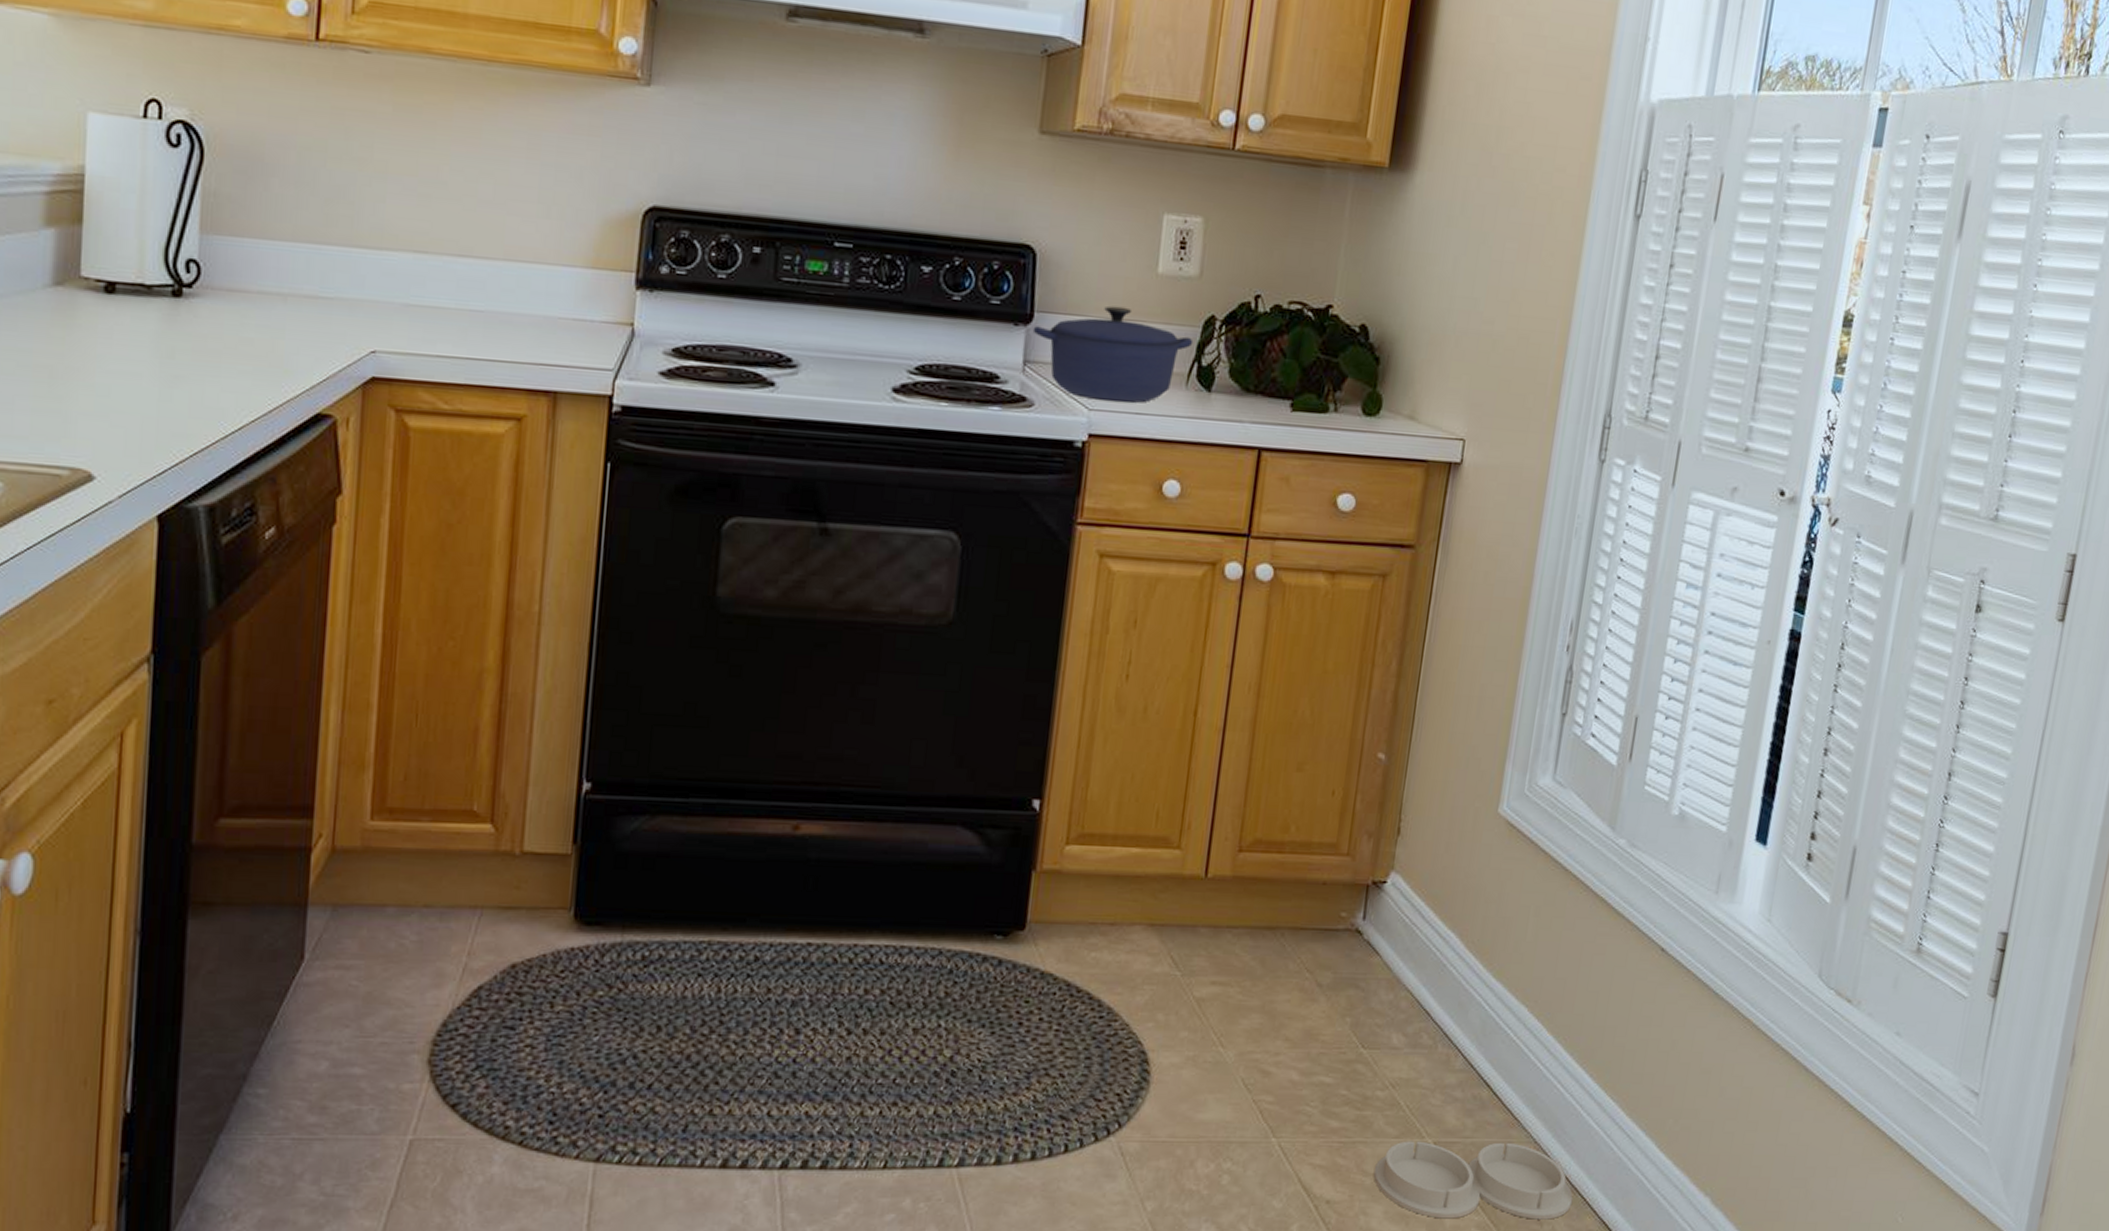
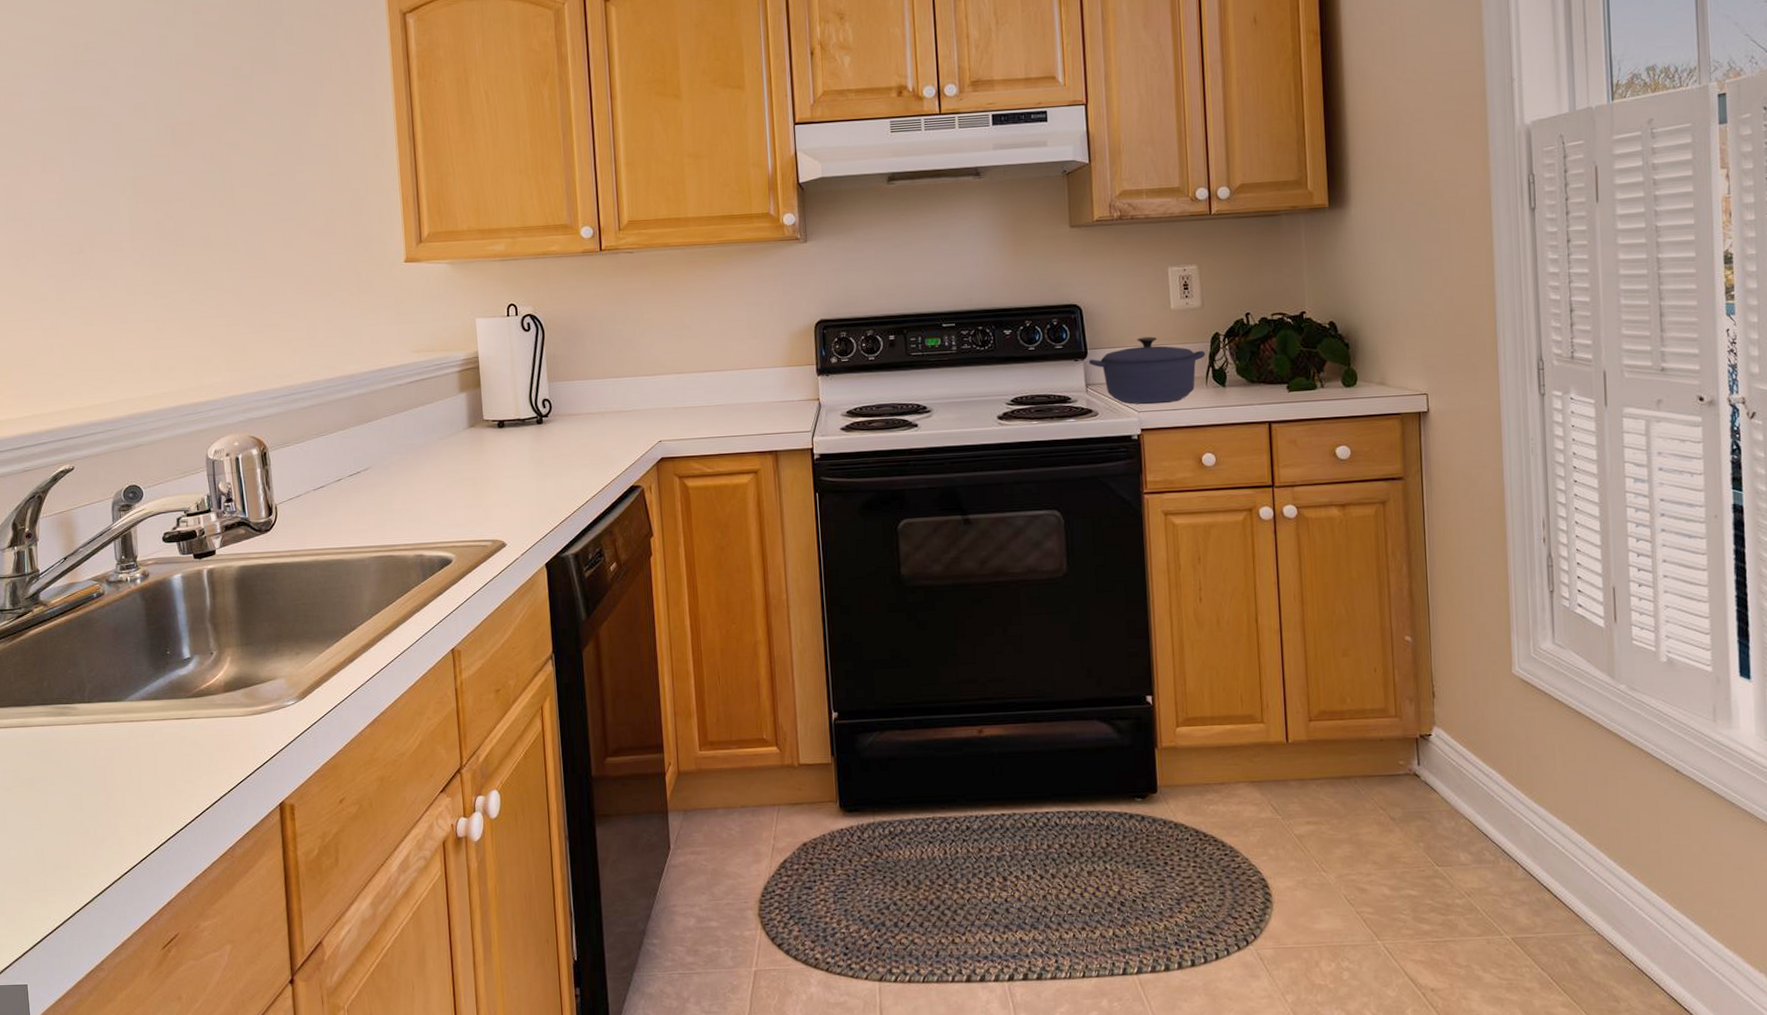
pet bowl: present [1373,1141,1573,1220] -> none [1466,935,1642,1000]

